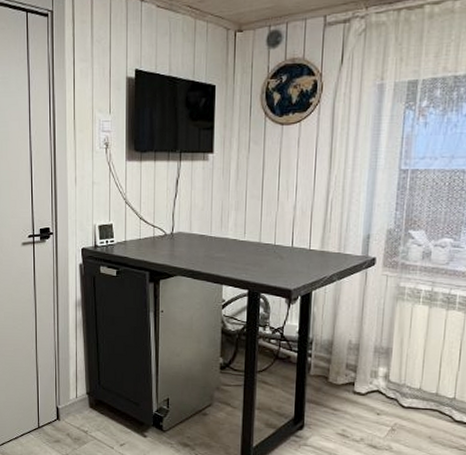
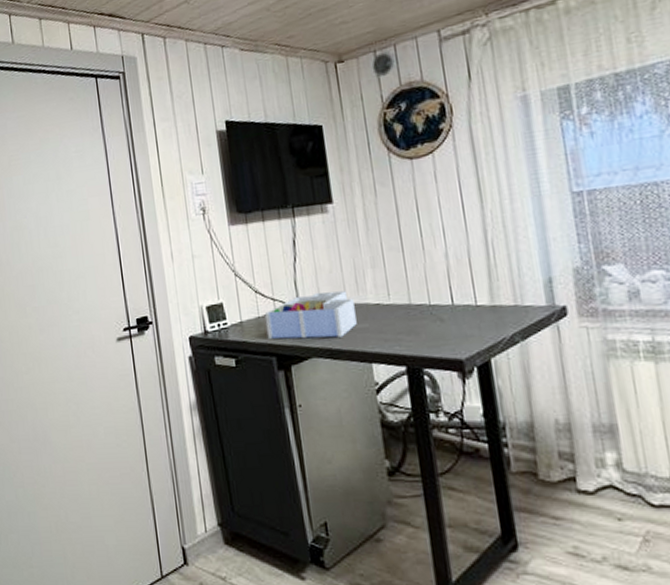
desk organizer: none [144,224,217,262] -> present [264,291,357,340]

